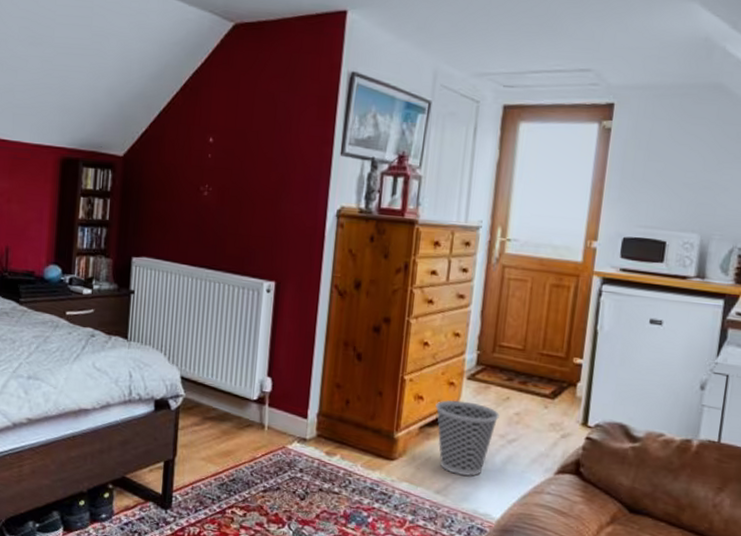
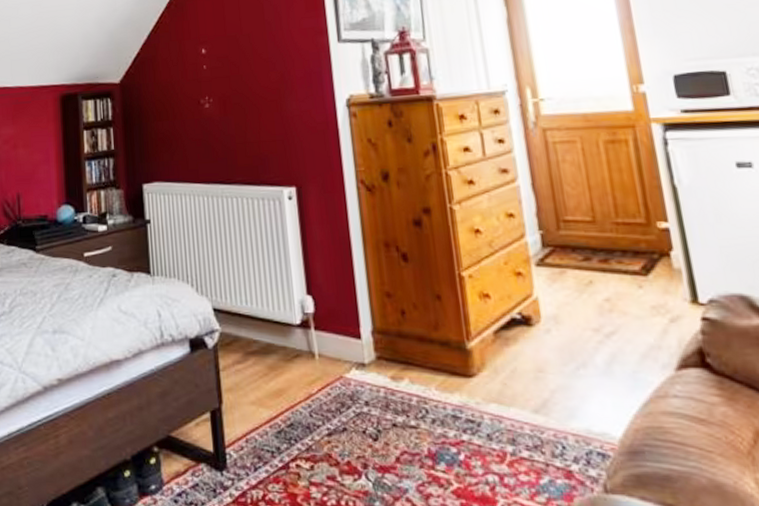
wastebasket: present [435,400,500,476] -> none [506,293,587,386]

